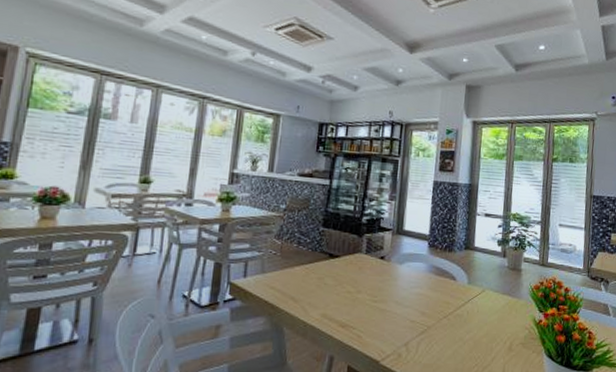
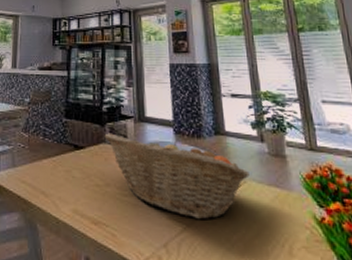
fruit basket: none [361,243,489,323] -> present [104,133,249,220]

